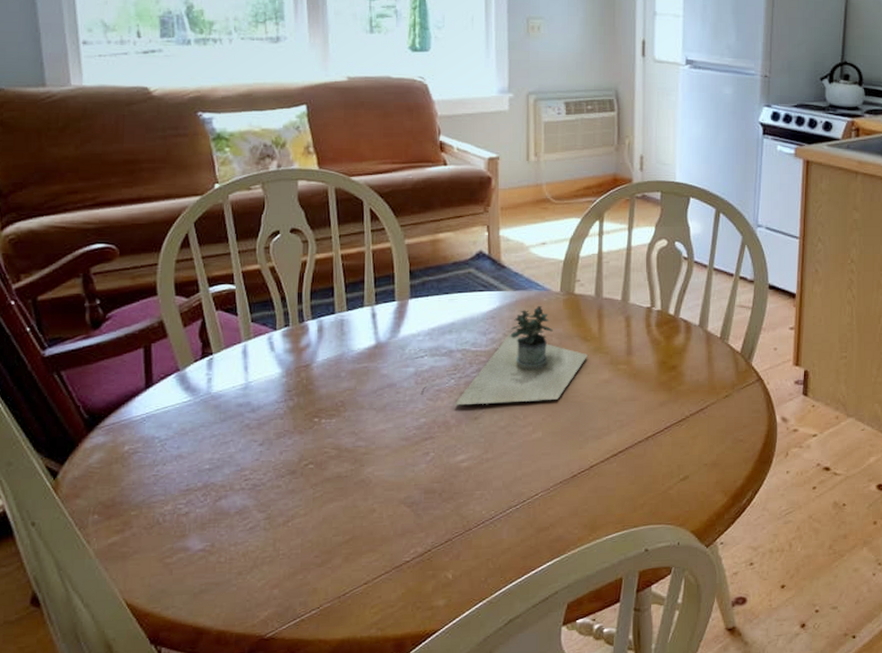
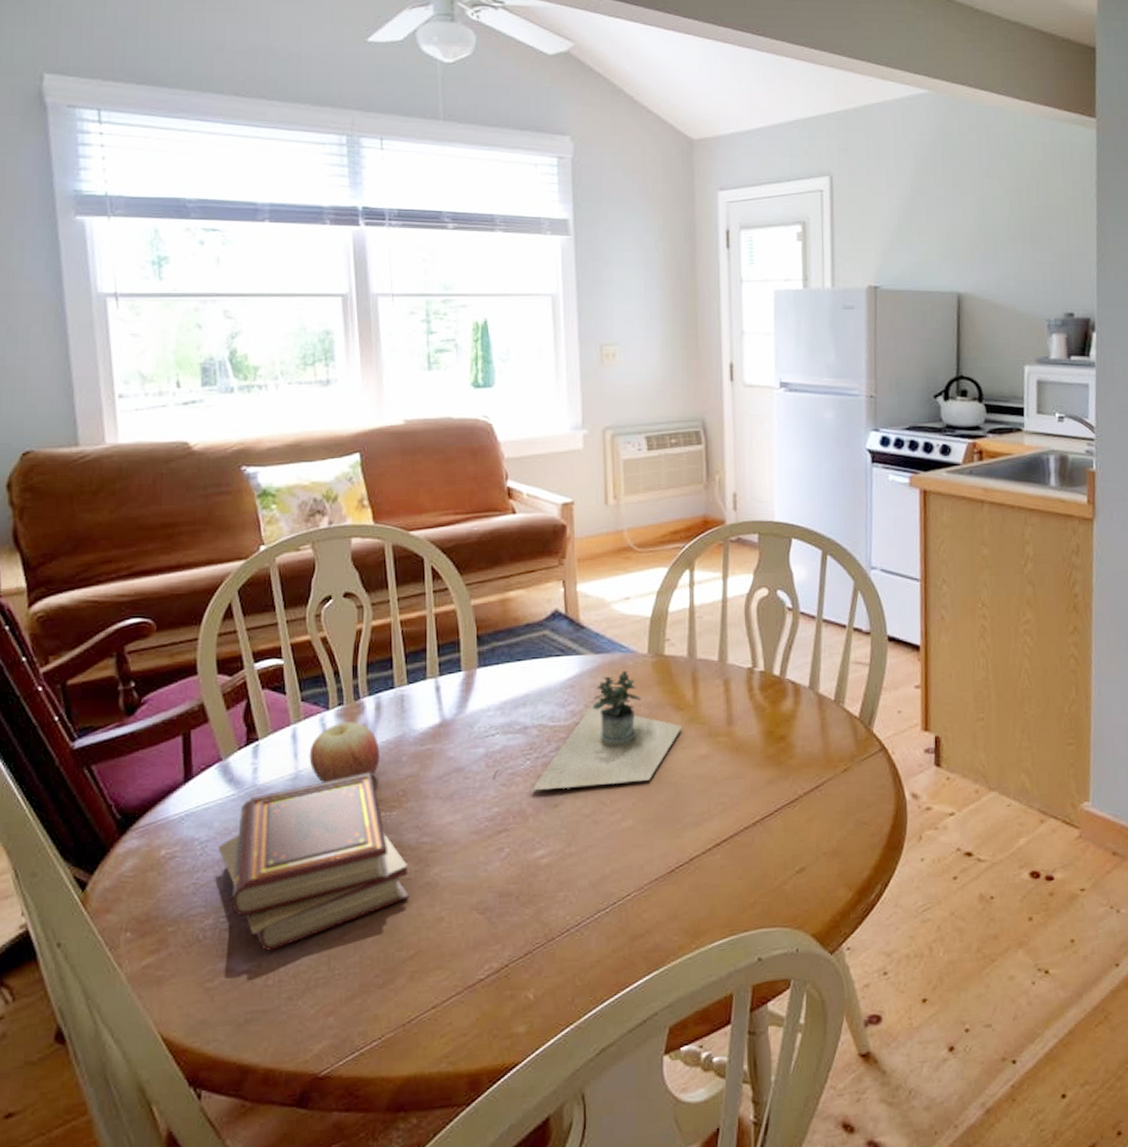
book set: none [176,385,346,534] -> present [218,772,410,951]
apple: none [258,341,322,393] -> present [309,722,380,783]

